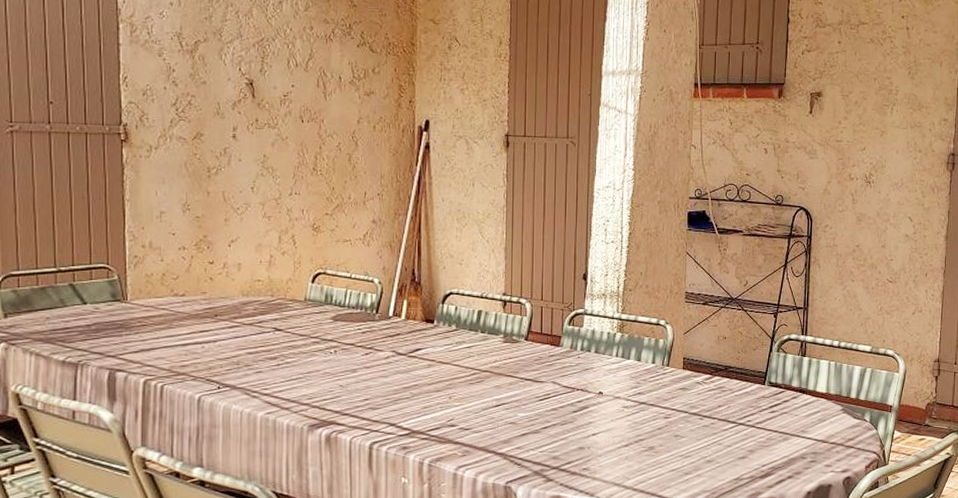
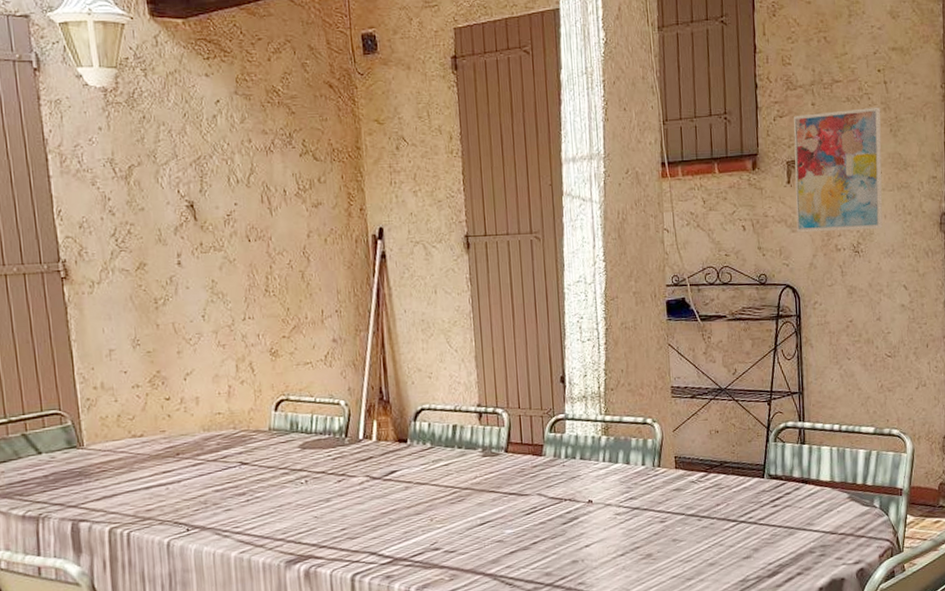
wall art: none [815,50,901,163] -> present [793,107,883,232]

